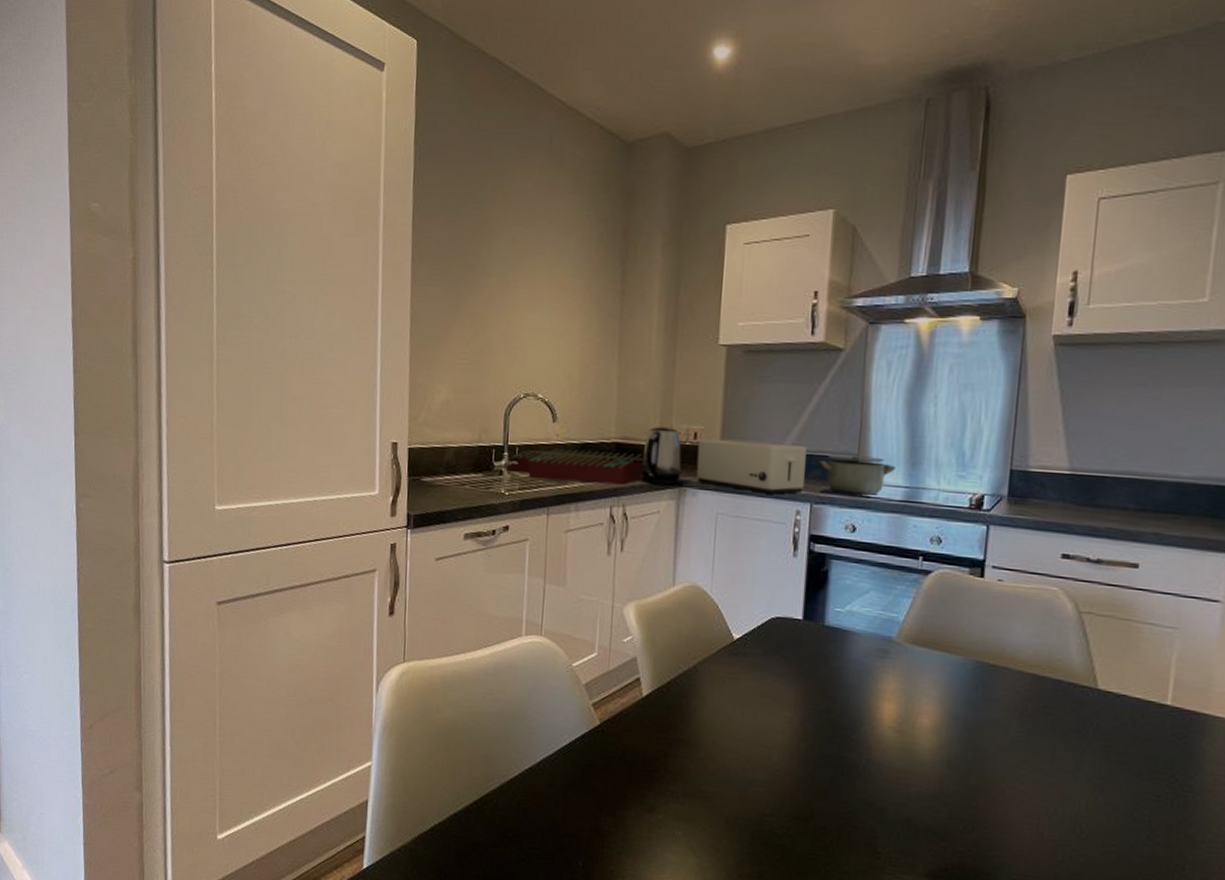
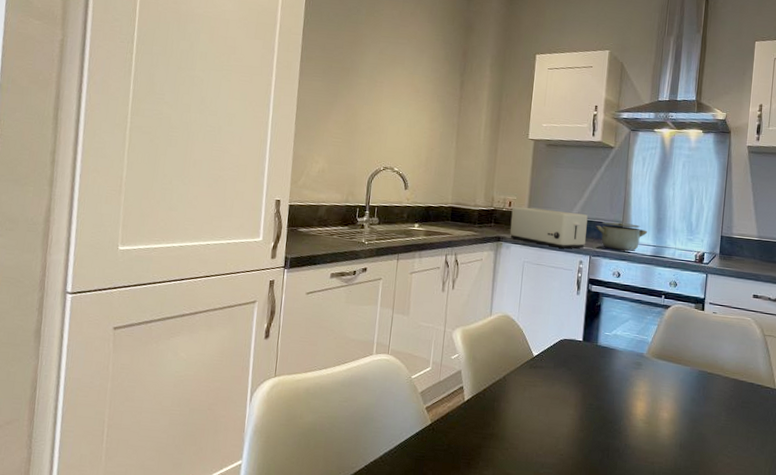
dish rack: present [505,448,644,486] -> none [366,209,472,239]
kettle: present [641,426,682,486] -> none [469,196,500,241]

